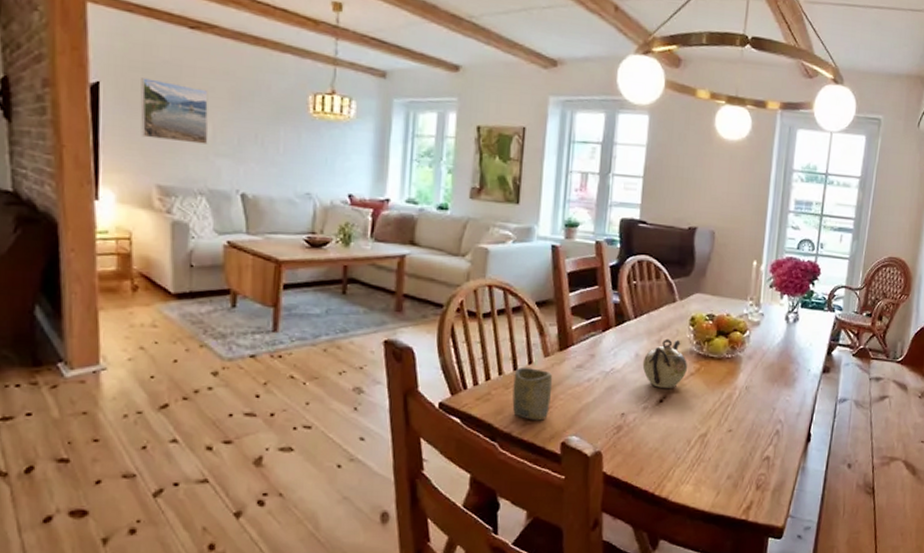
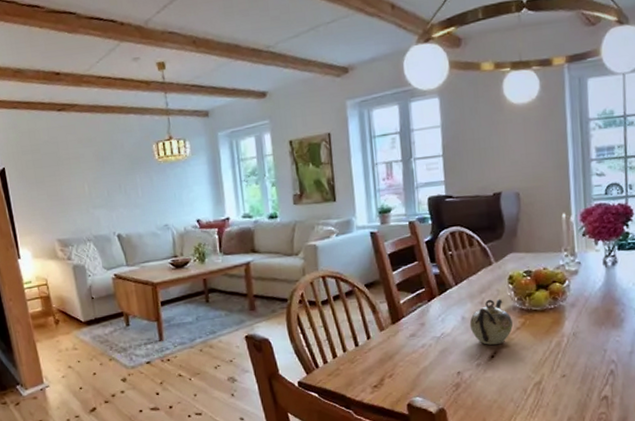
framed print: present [140,78,209,145] -> none [32,157,87,204]
cup: present [512,368,553,421] -> none [356,342,392,388]

